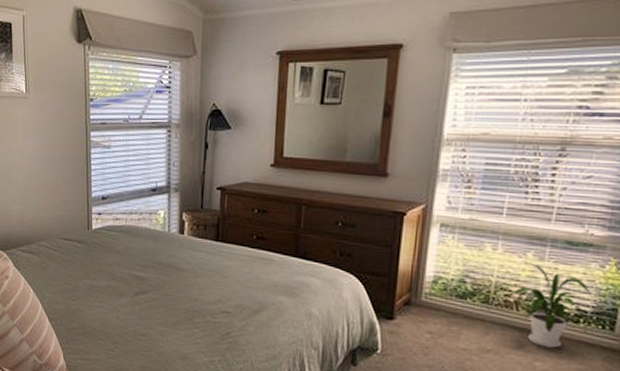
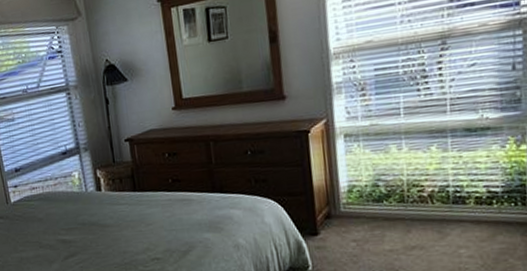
house plant: present [511,260,591,348] -> none [423,154,498,234]

